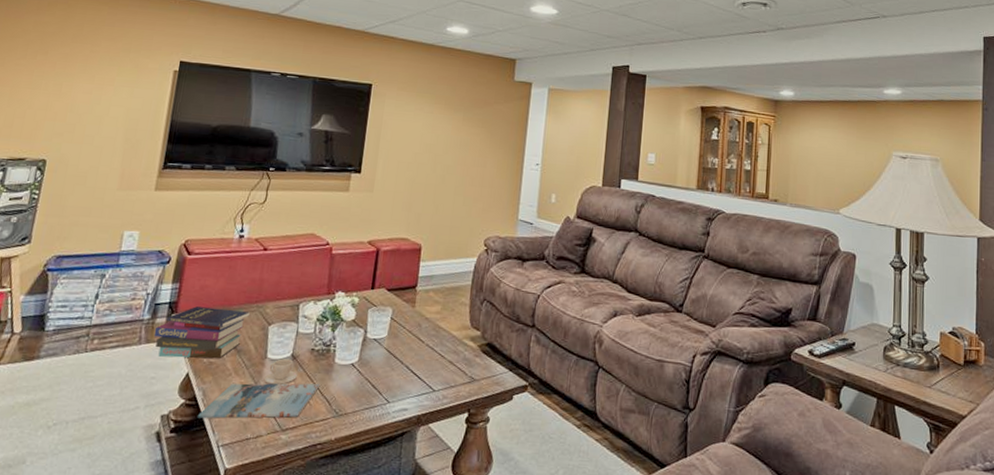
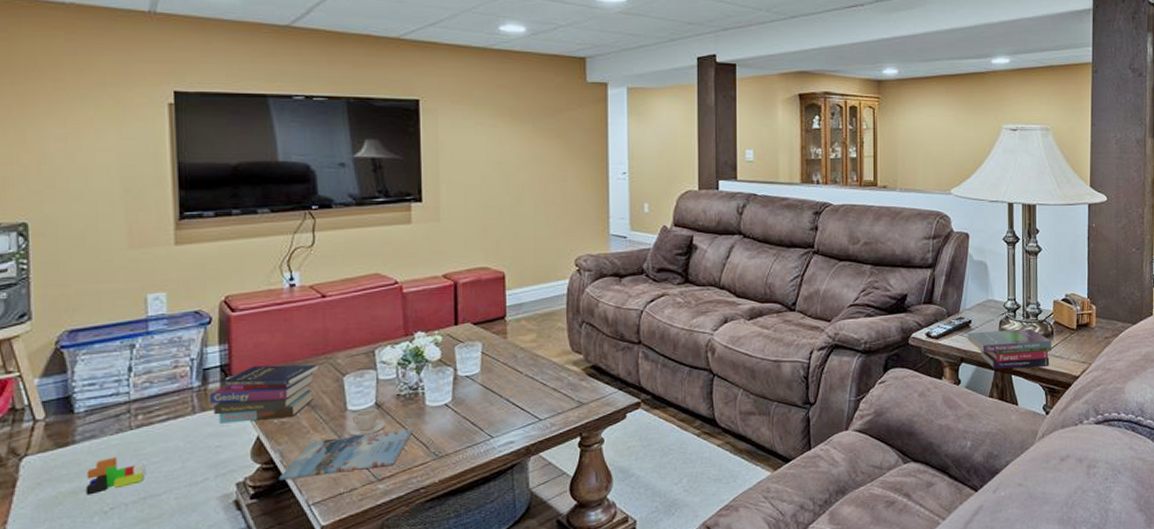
toy blocks: none [37,376,91,409] -> present [85,457,146,495]
books: none [850,355,937,401] -> present [967,328,1051,369]

